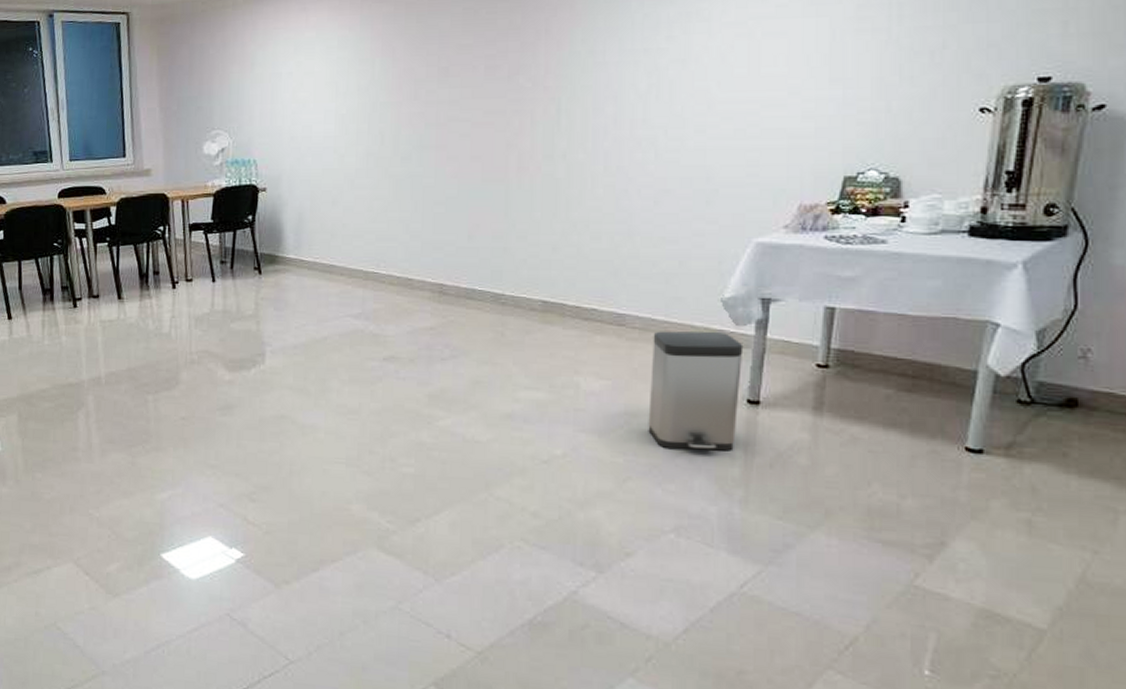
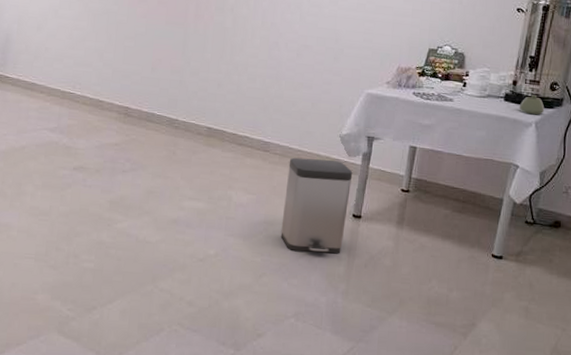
sugar bowl: none [994,224,1037,252] -> present [519,95,545,115]

